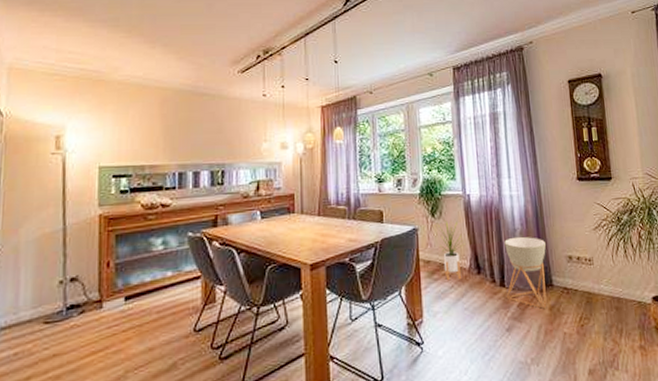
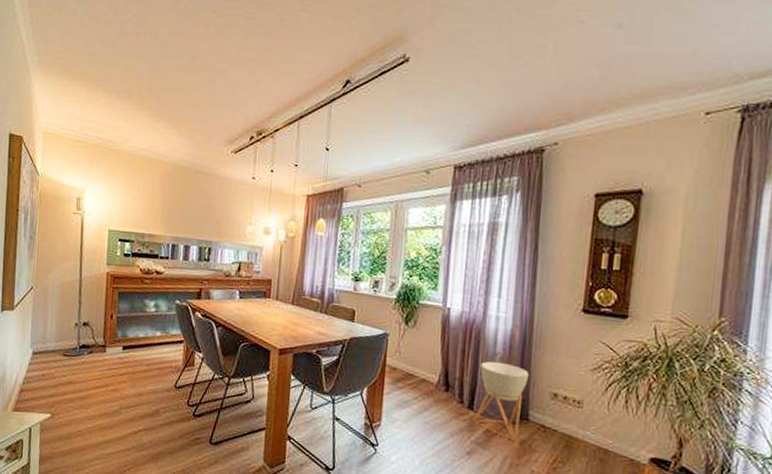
house plant: present [435,219,465,281] -> none [408,329,437,393]

